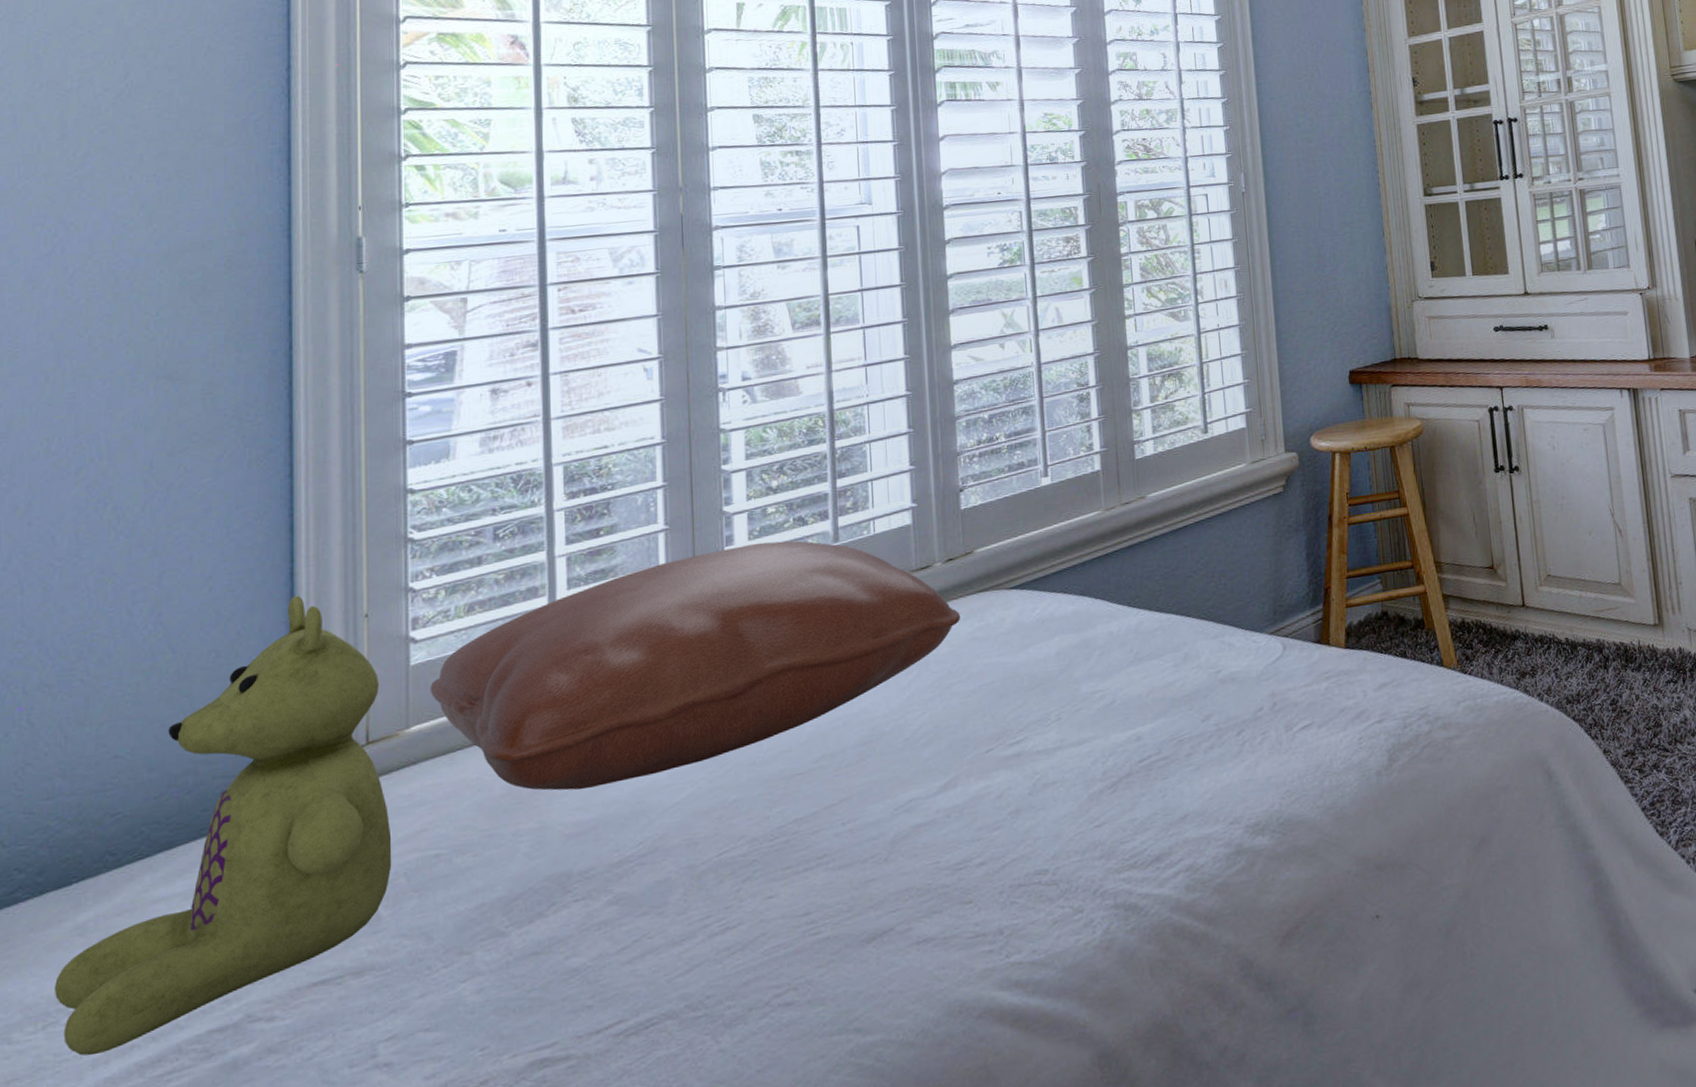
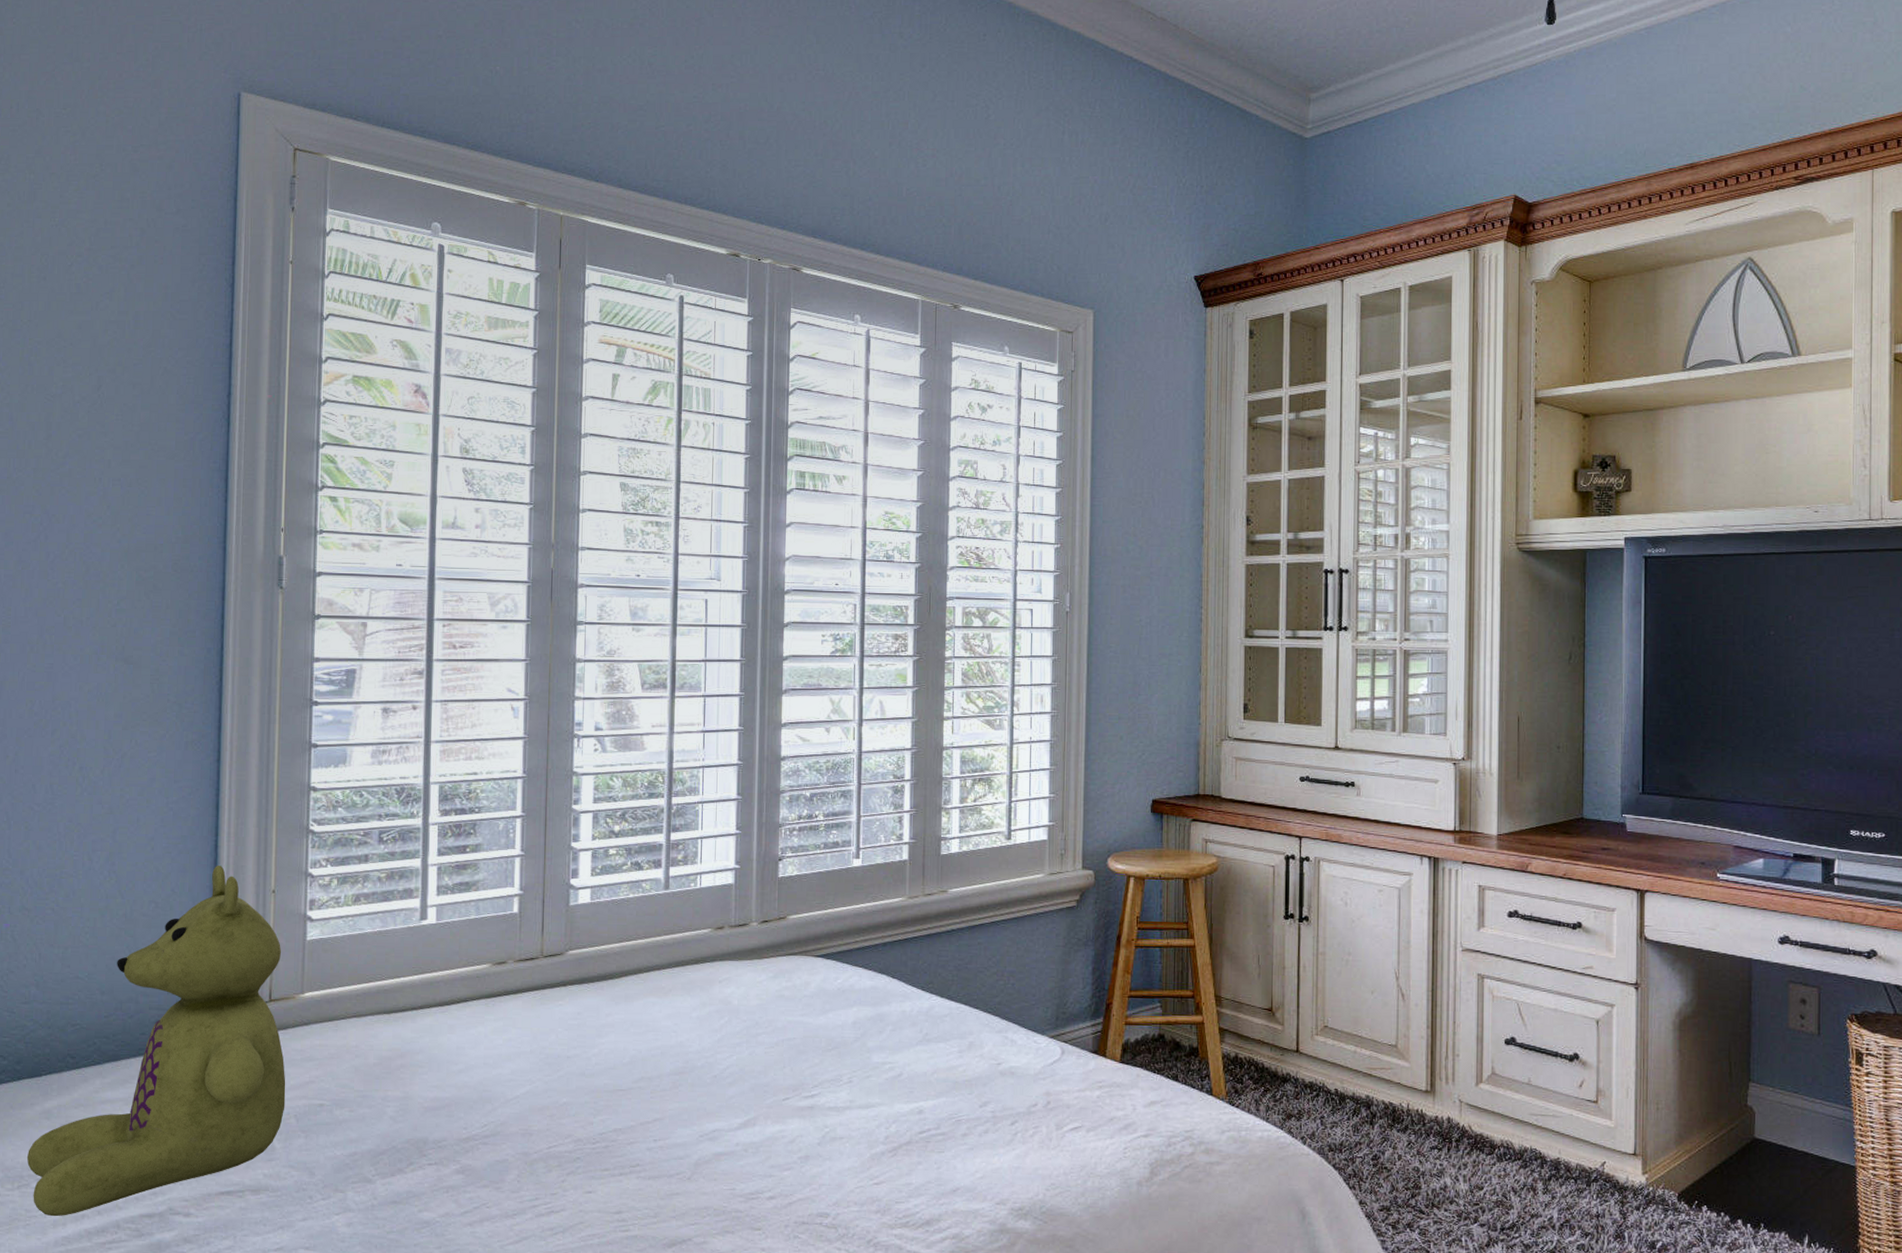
pillow: present [430,540,961,791] -> none [321,879,771,1071]

